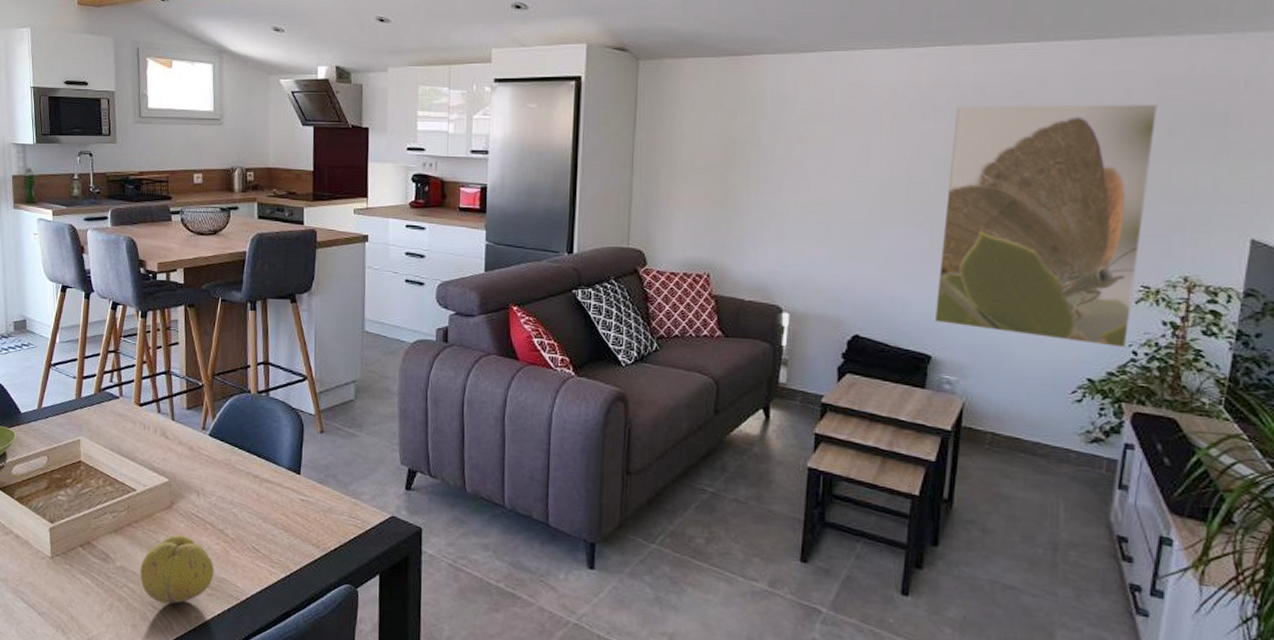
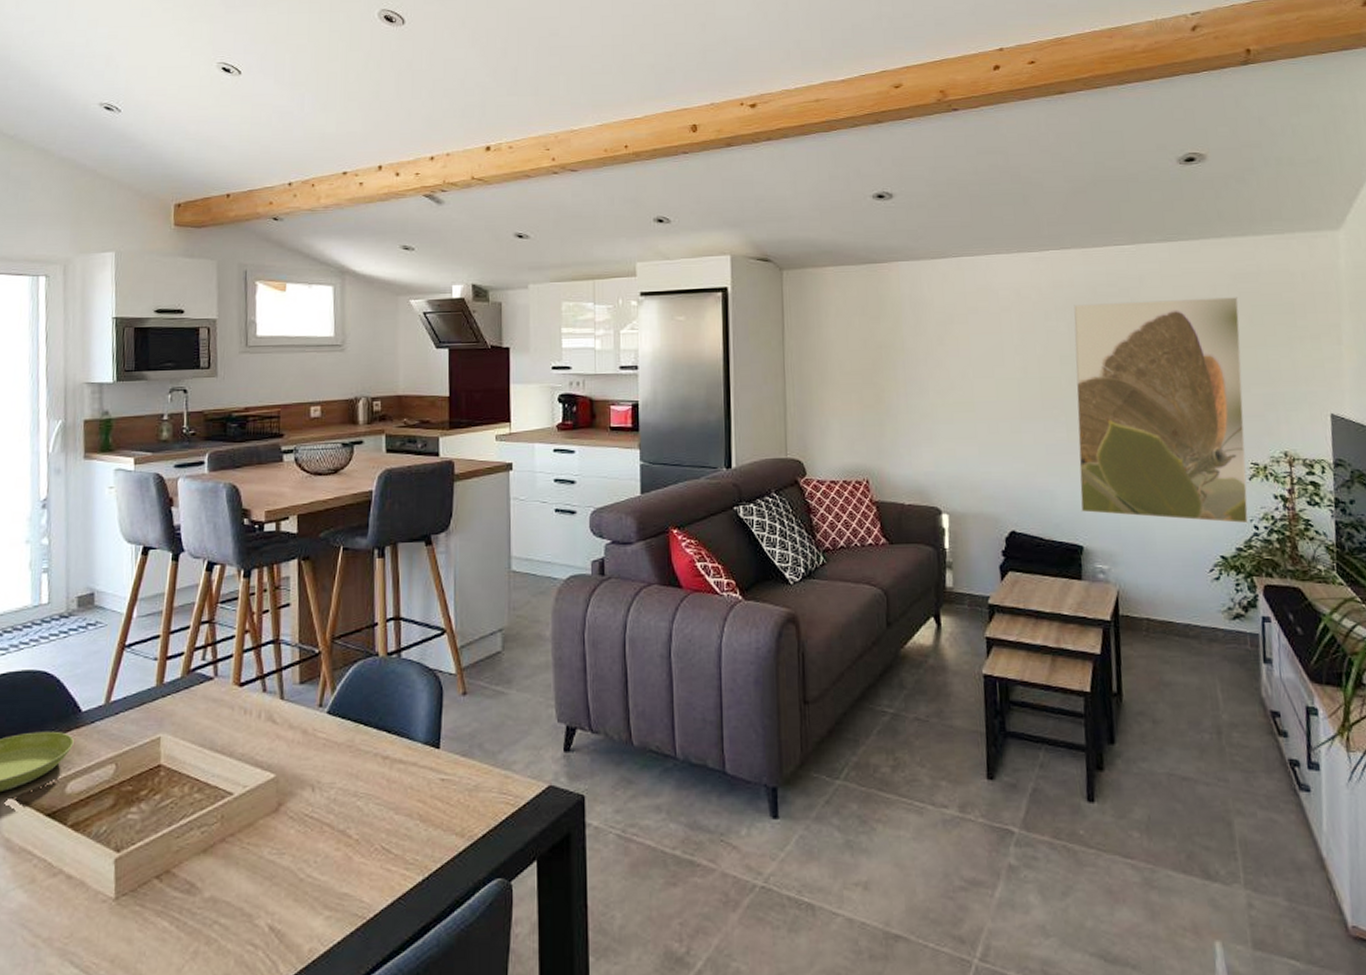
fruit: present [140,534,214,605] -> none [236,843,333,939]

